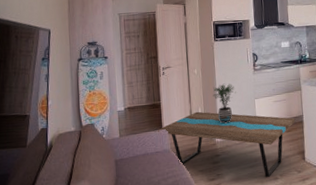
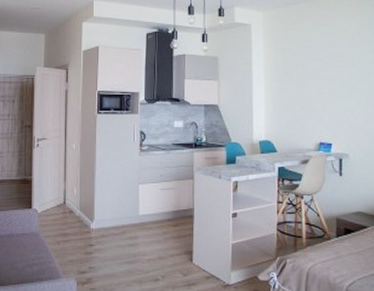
coffee table: present [158,111,295,177] -> none [27,192,184,277]
potted plant: present [213,83,236,124] -> none [91,163,117,209]

